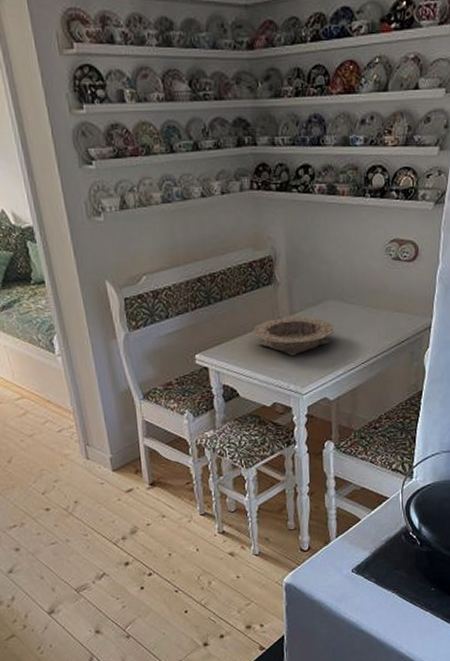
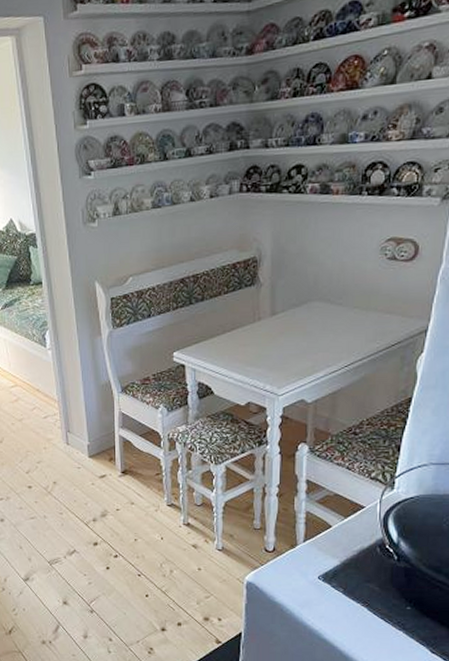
bowl: present [253,316,335,357] -> none [232,317,318,357]

